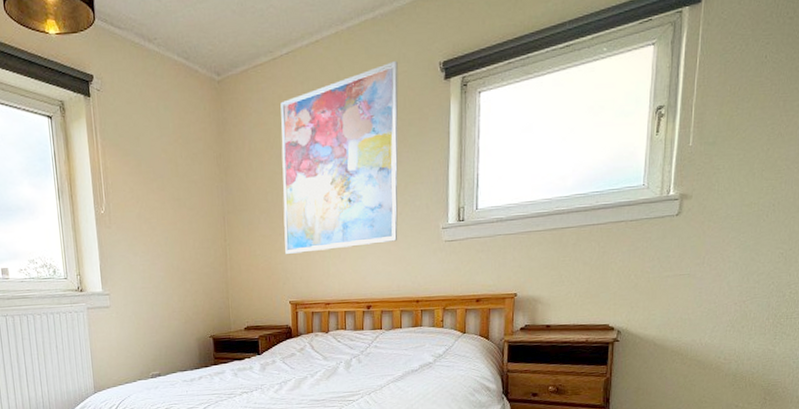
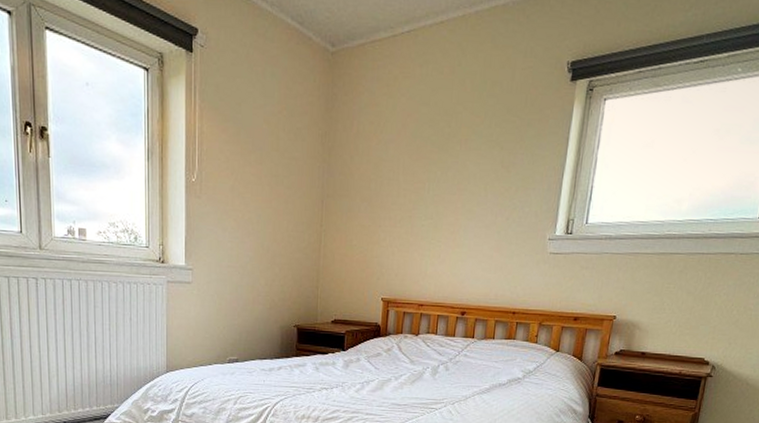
wall art: present [280,60,399,254] -> none [383,53,524,249]

